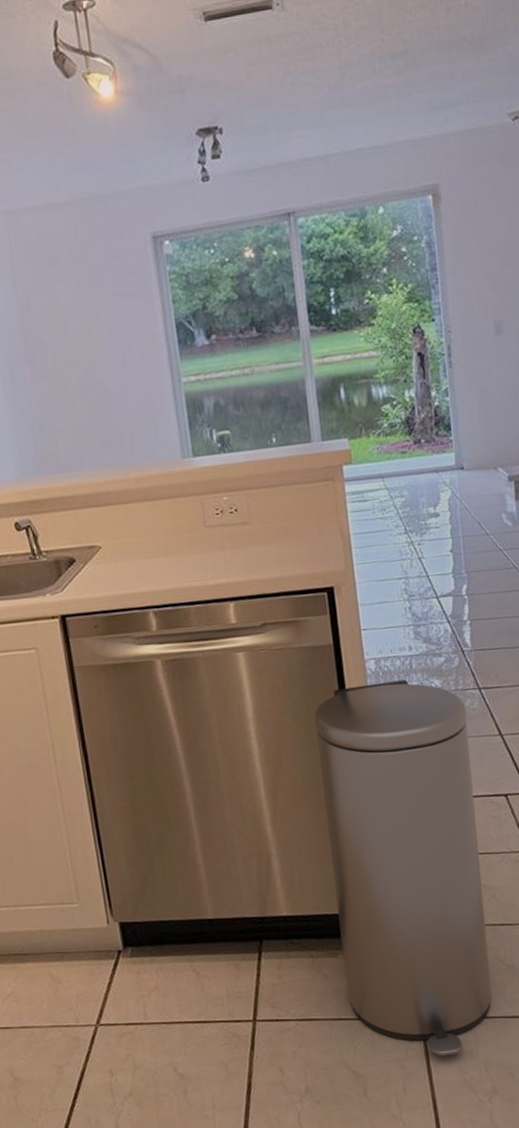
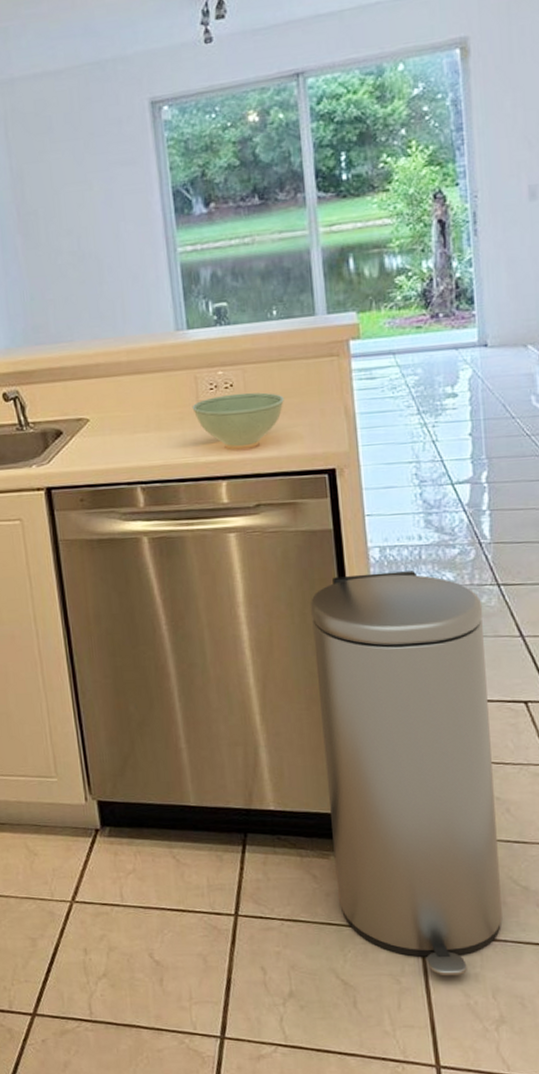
bowl: none [199,516,285,573] -> present [192,392,284,450]

